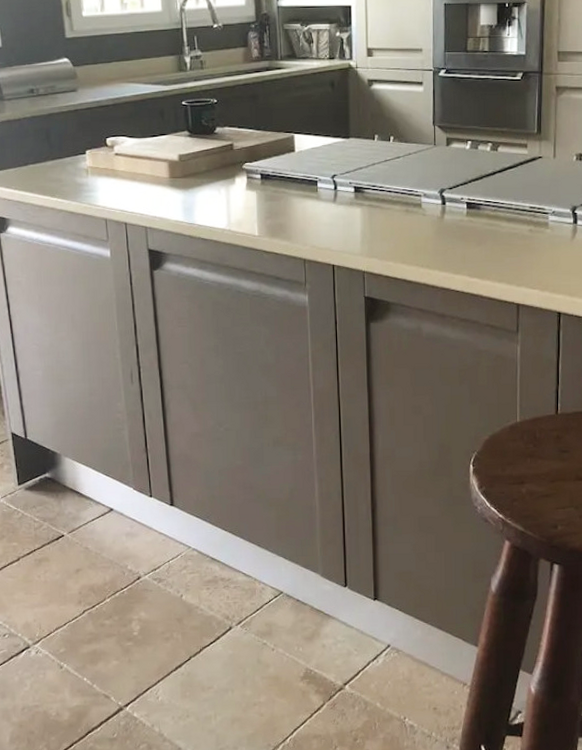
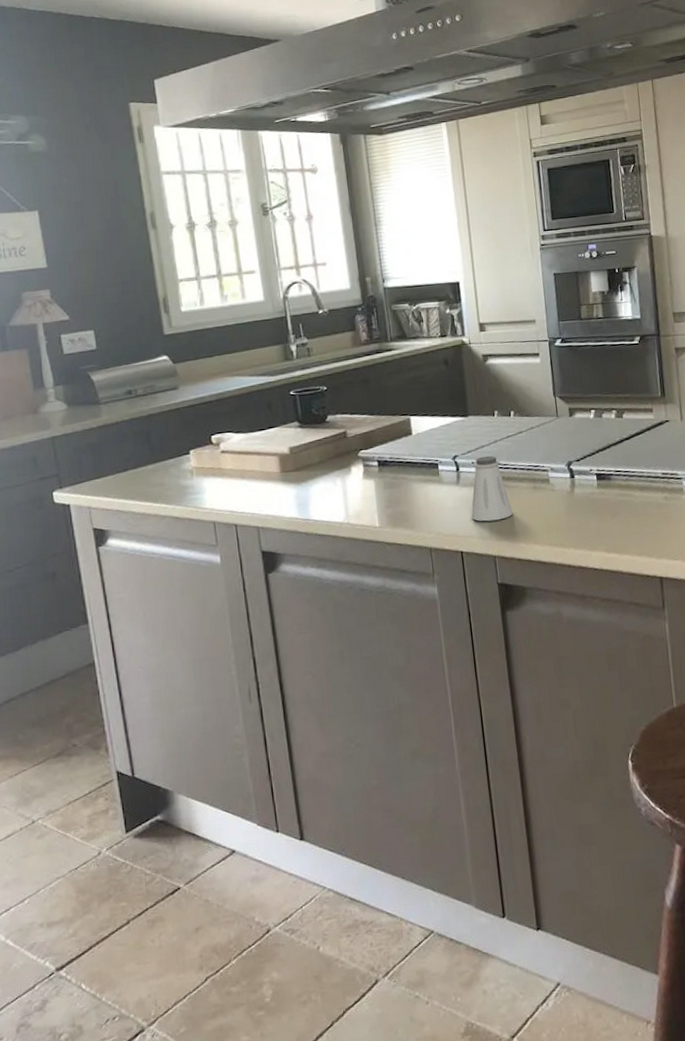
saltshaker: none [344,177,385,239] -> present [470,455,513,522]

